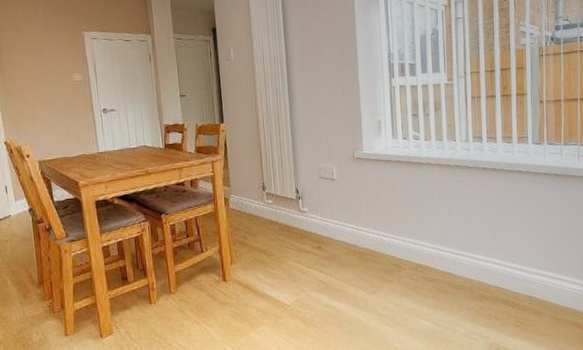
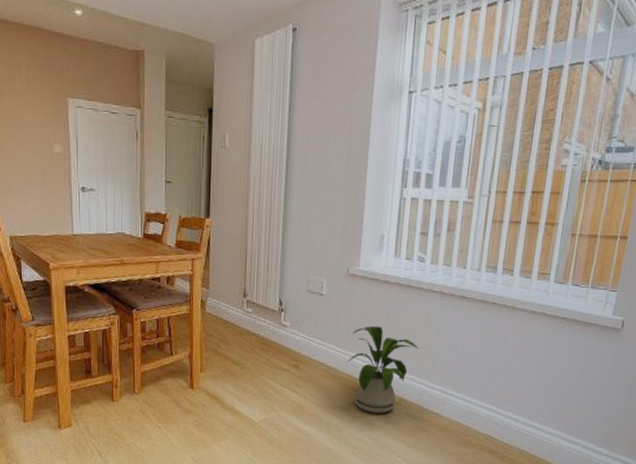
house plant: none [364,201,426,281] -> present [347,325,419,414]

